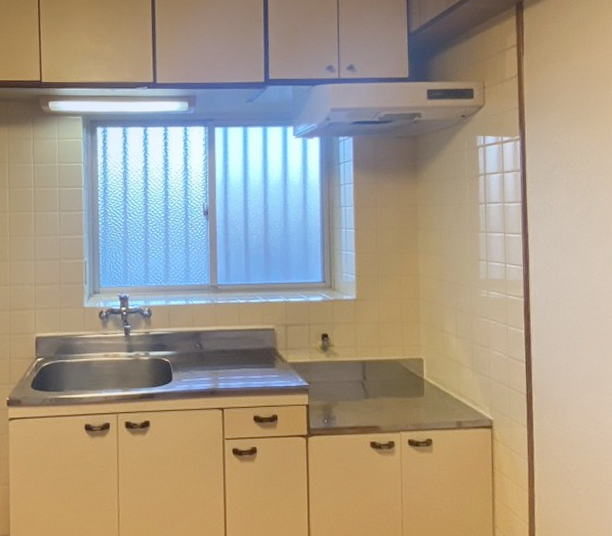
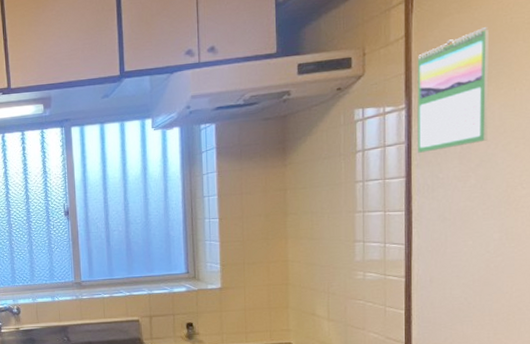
calendar: none [528,76,589,181] -> present [417,27,489,153]

